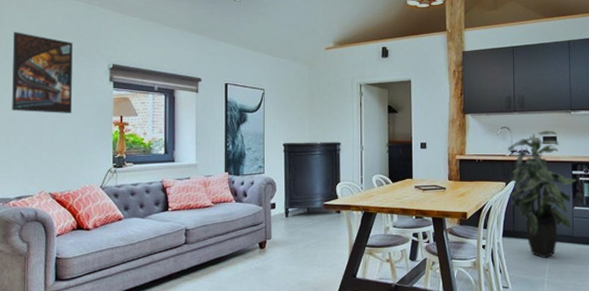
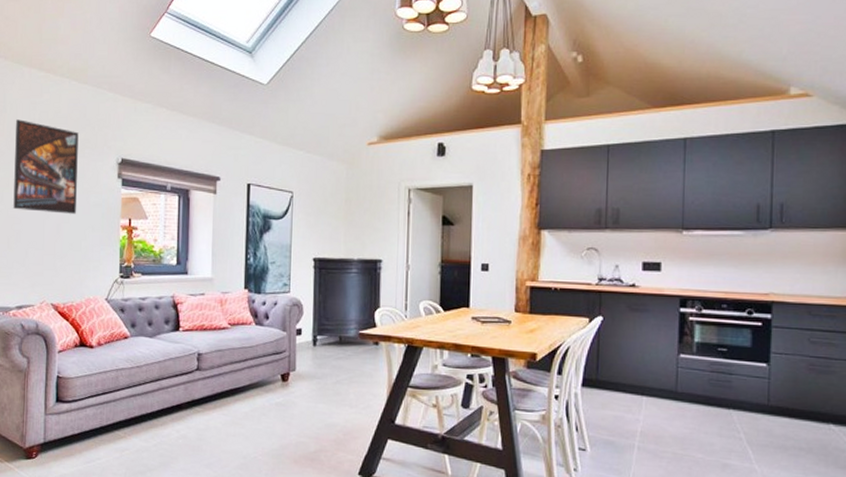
indoor plant: present [508,131,577,258] -> none [591,255,686,417]

